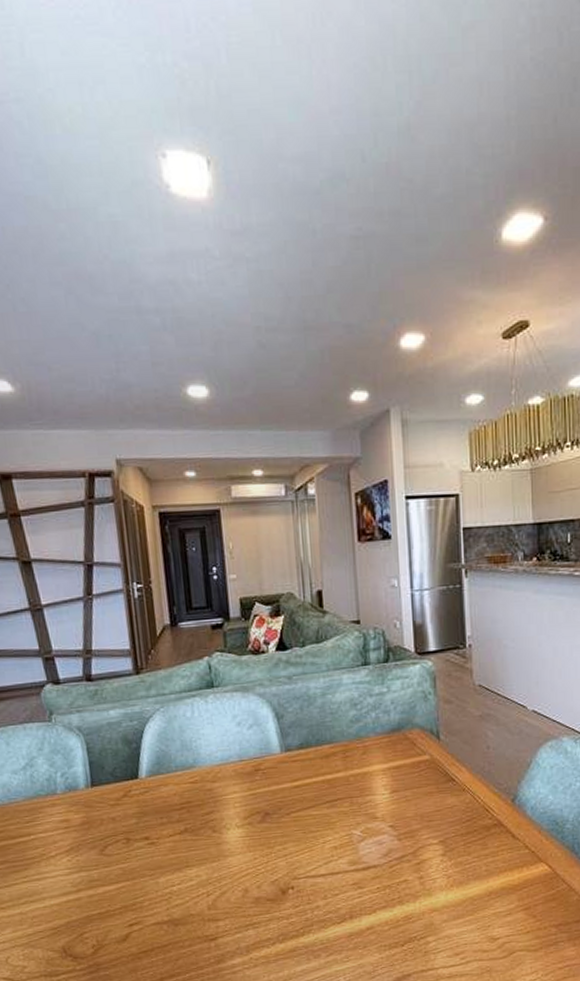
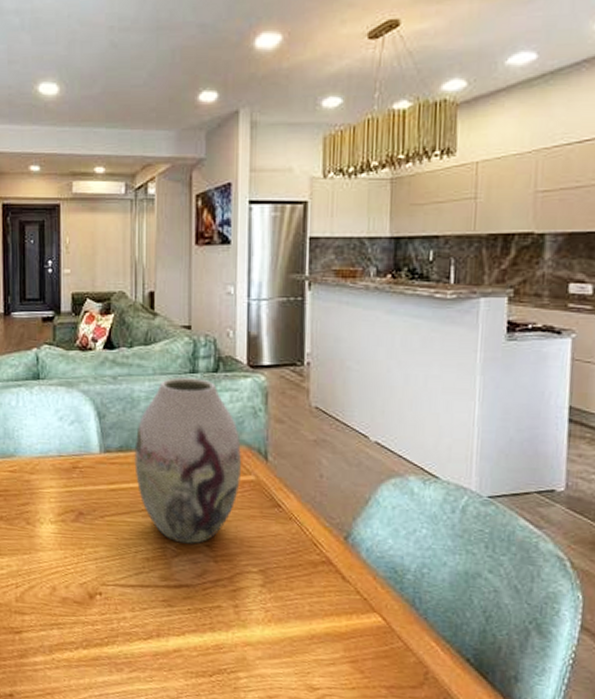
vase: none [315,670,416,828] -> present [134,377,241,544]

